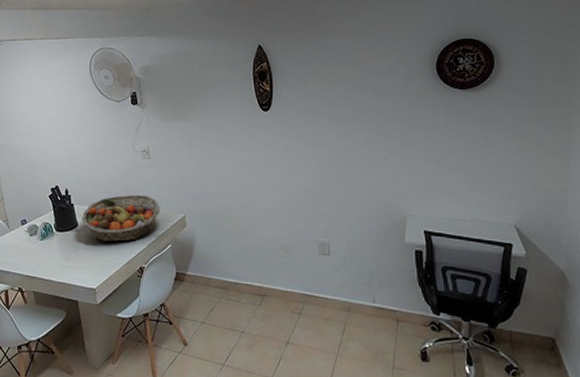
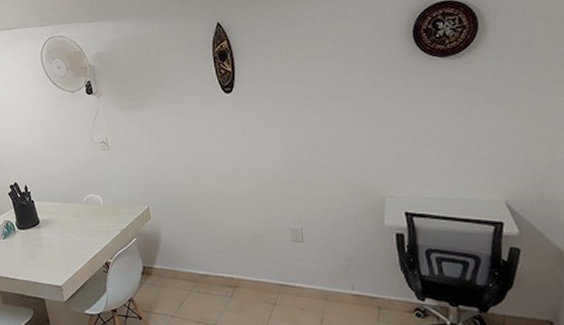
fruit basket: present [82,194,161,243] -> none [43,187,123,238]

